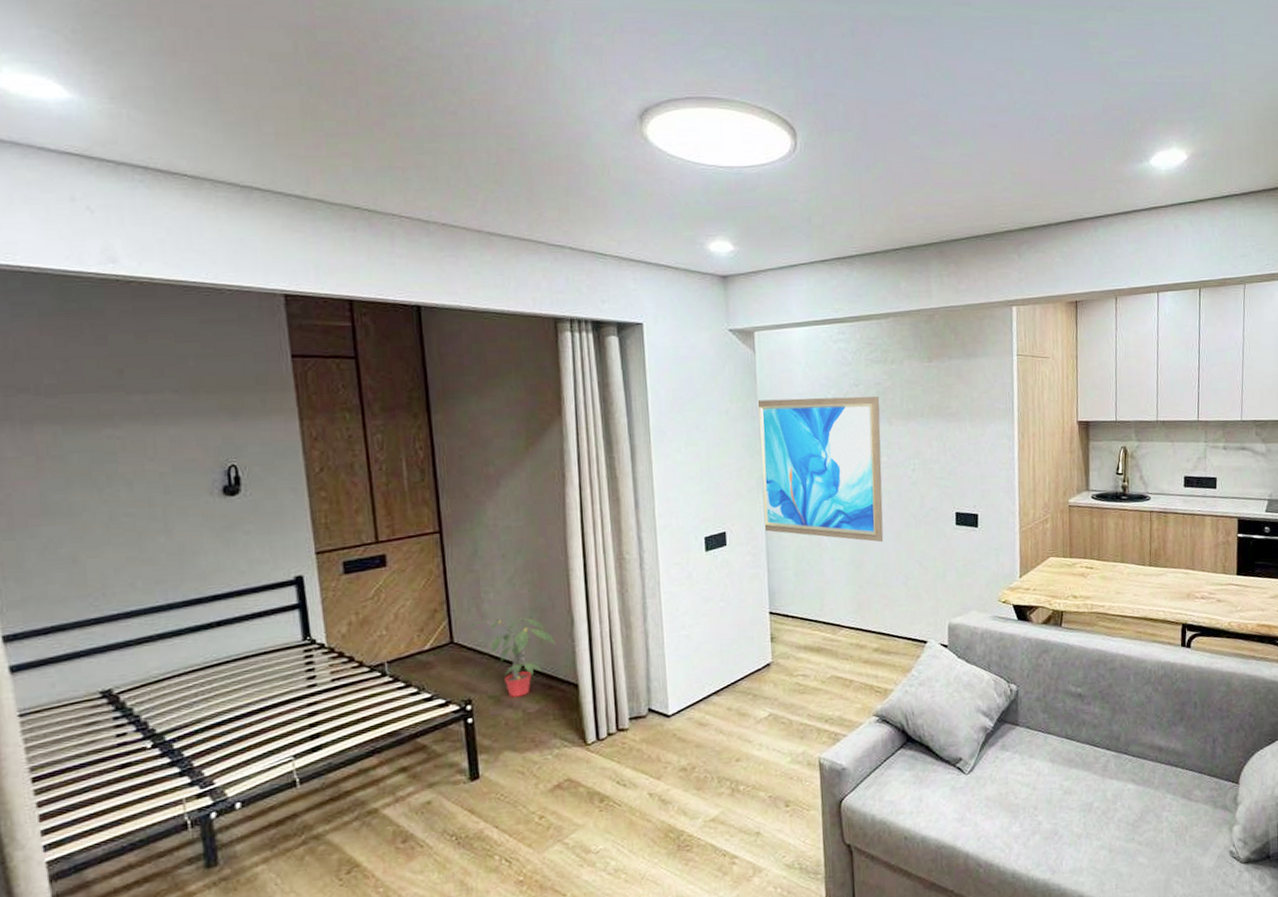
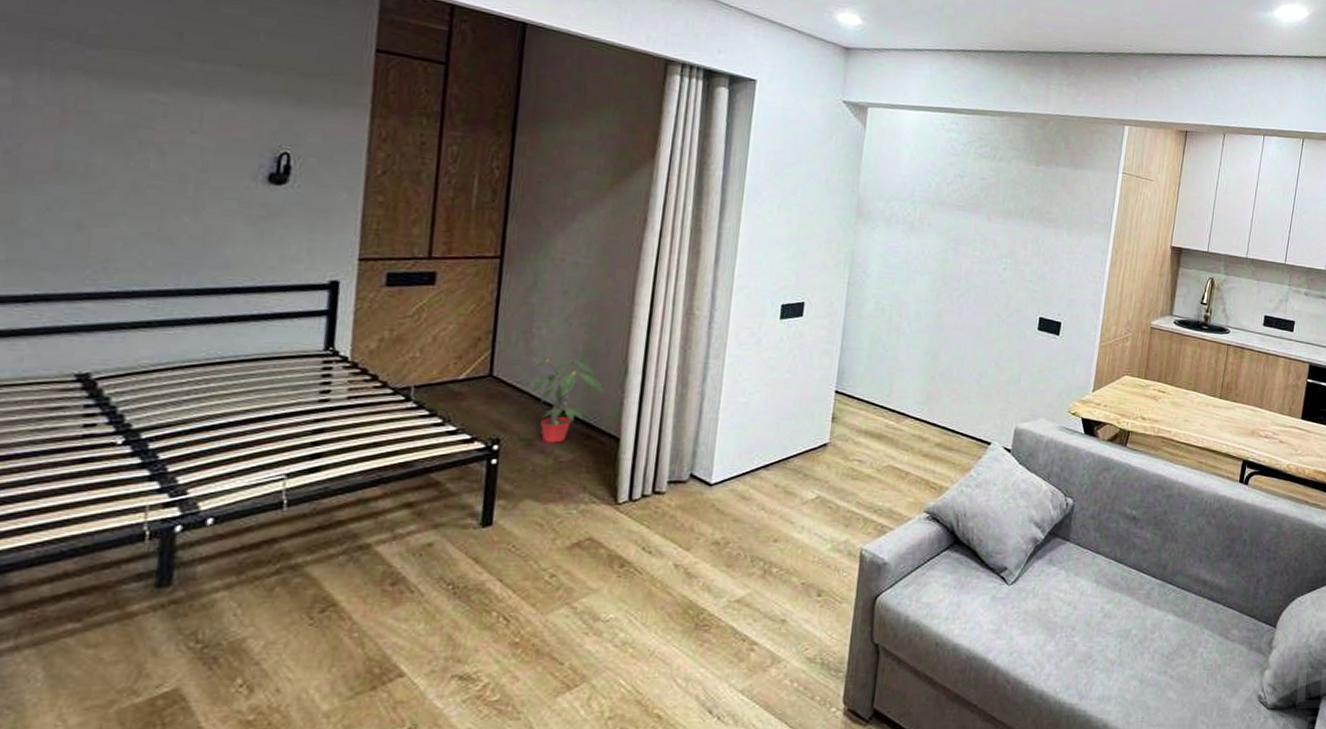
wall art: present [758,396,884,543] -> none [846,176,983,336]

